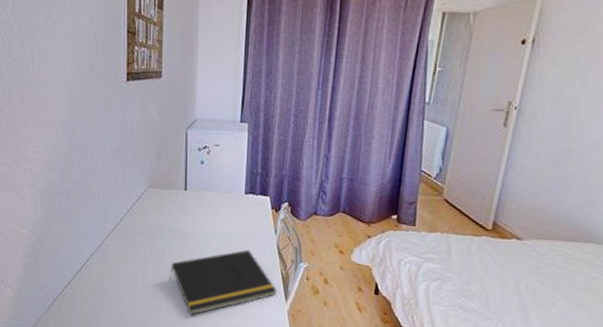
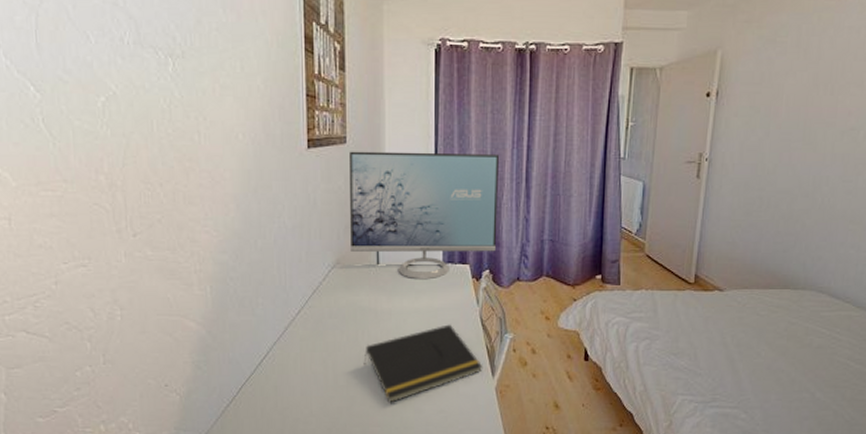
monitor: none [162,85,305,207] -> present [350,151,500,278]

